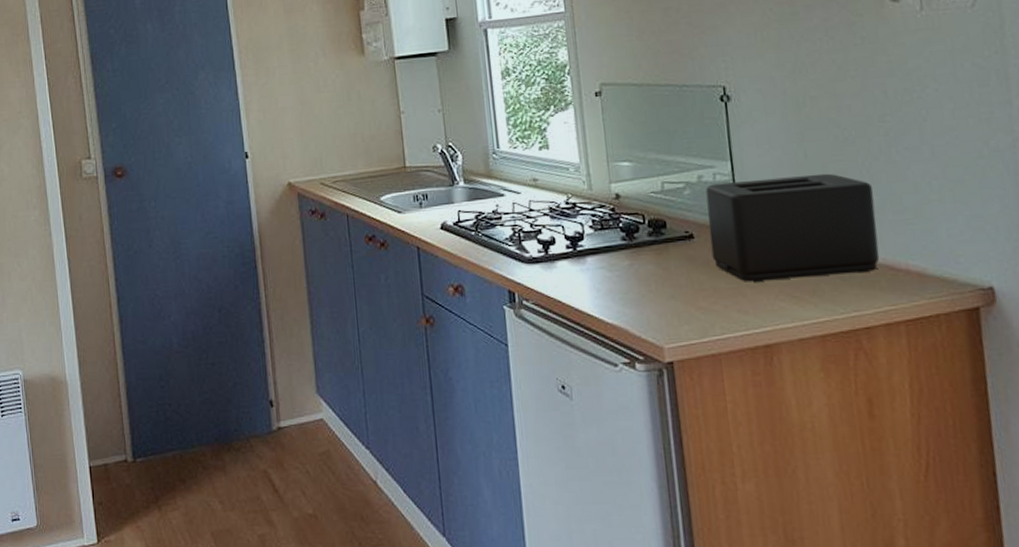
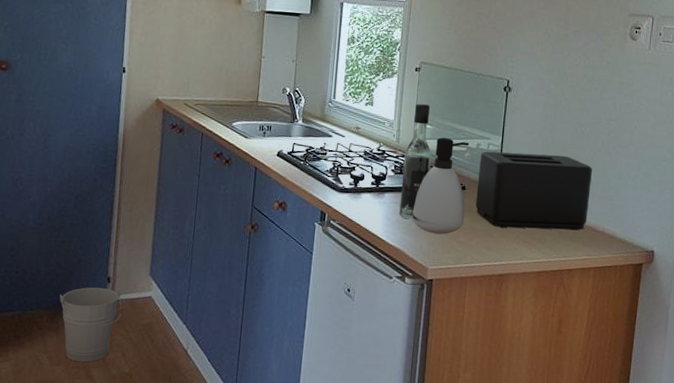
bucket: none [220,411,293,505] -> present [59,287,122,363]
bottle: none [601,135,640,287] -> present [399,103,431,220]
soap dispenser: none [627,174,701,301] -> present [412,137,470,234]

